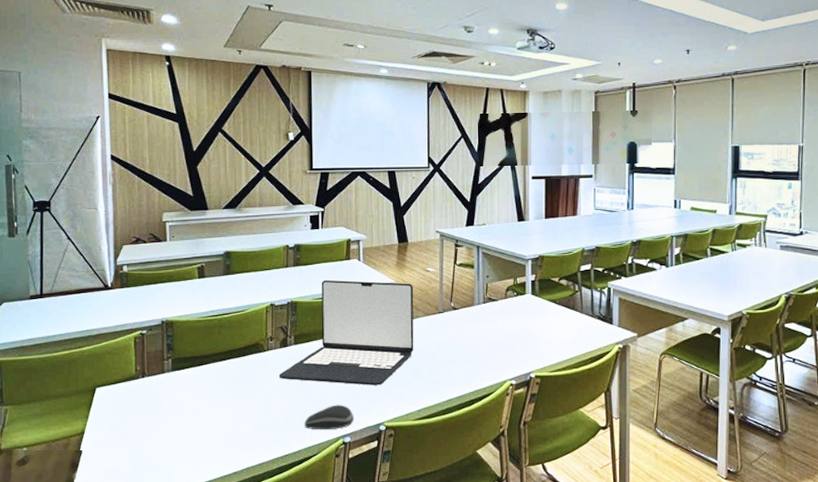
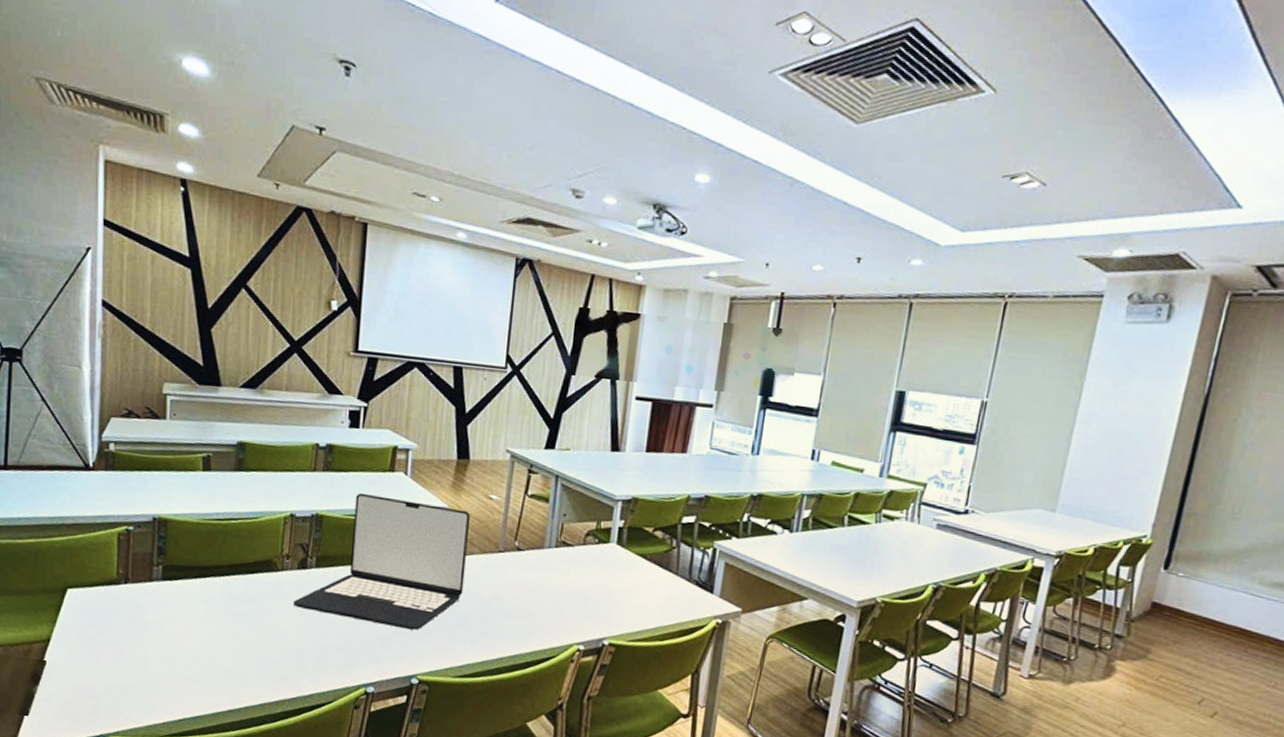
computer mouse: present [305,405,354,430] -> none [320,646,382,676]

